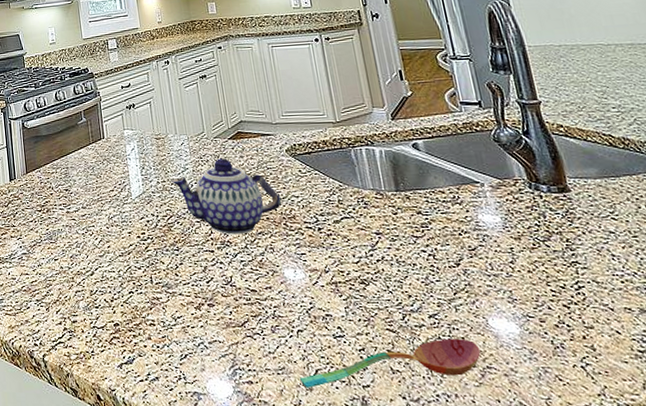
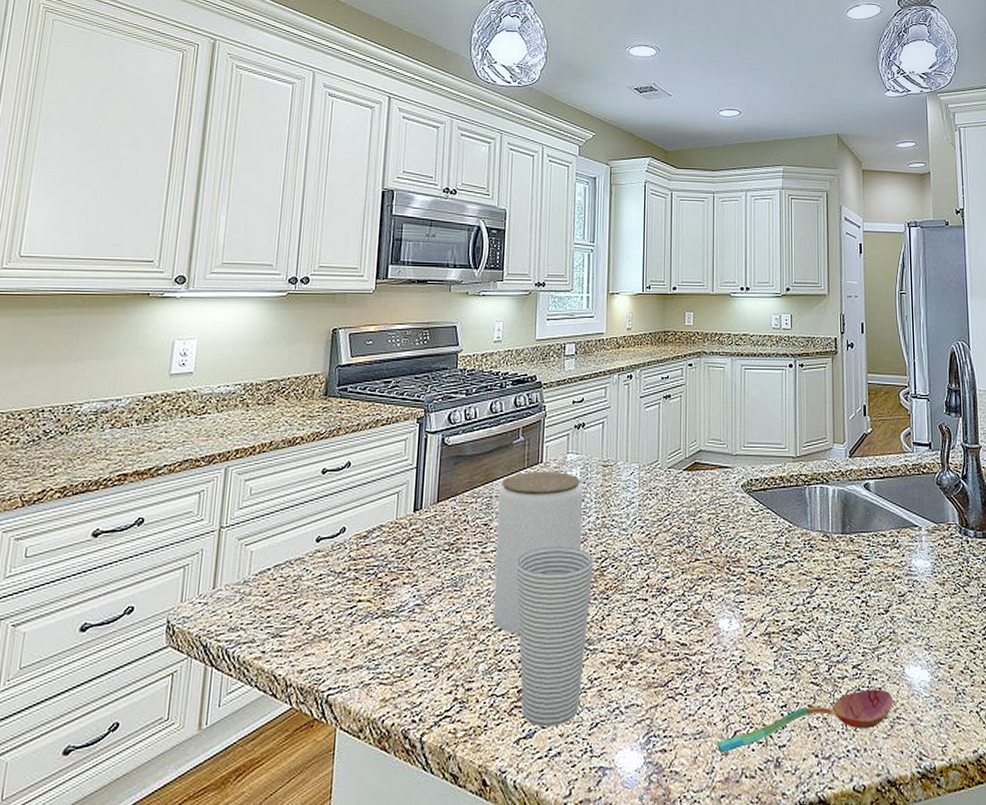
jar: none [72,145,148,279] -> present [493,471,582,635]
cup: none [96,207,168,356] -> present [516,546,594,727]
teapot: present [171,158,282,235] -> none [612,492,729,580]

